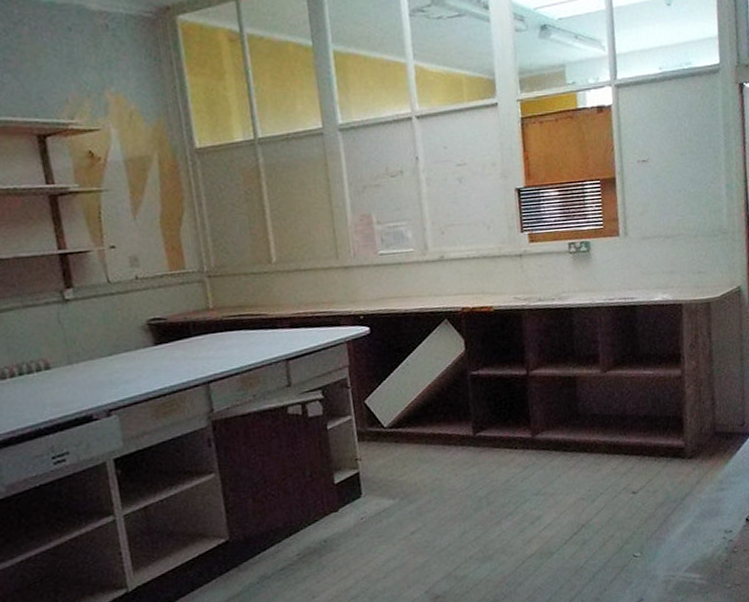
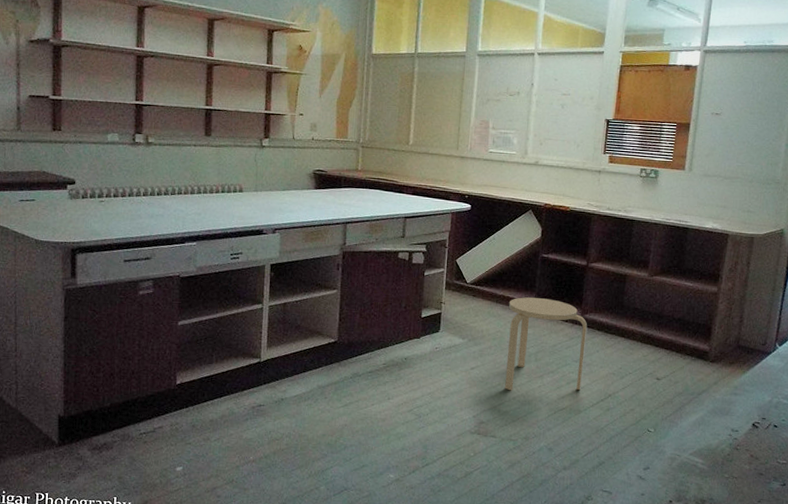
stool: none [441,425,548,550] -> present [504,297,588,391]

